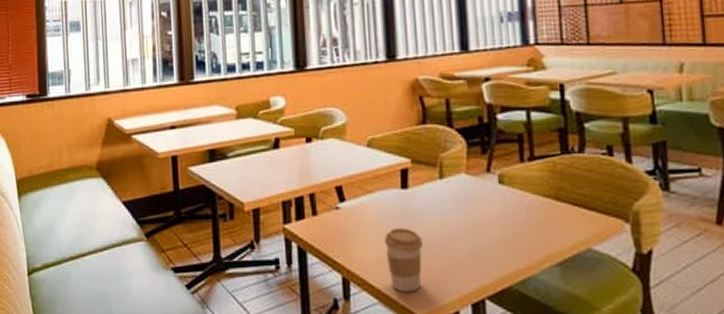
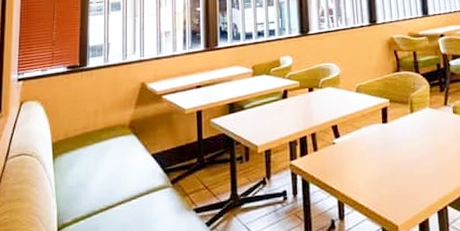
coffee cup: present [385,228,423,292] -> none [371,154,400,208]

